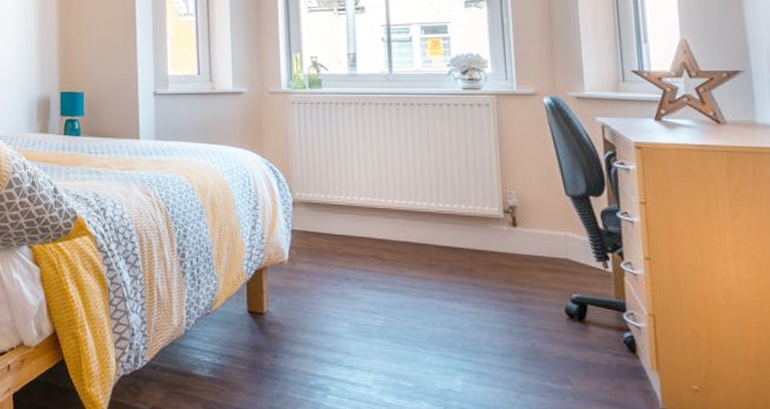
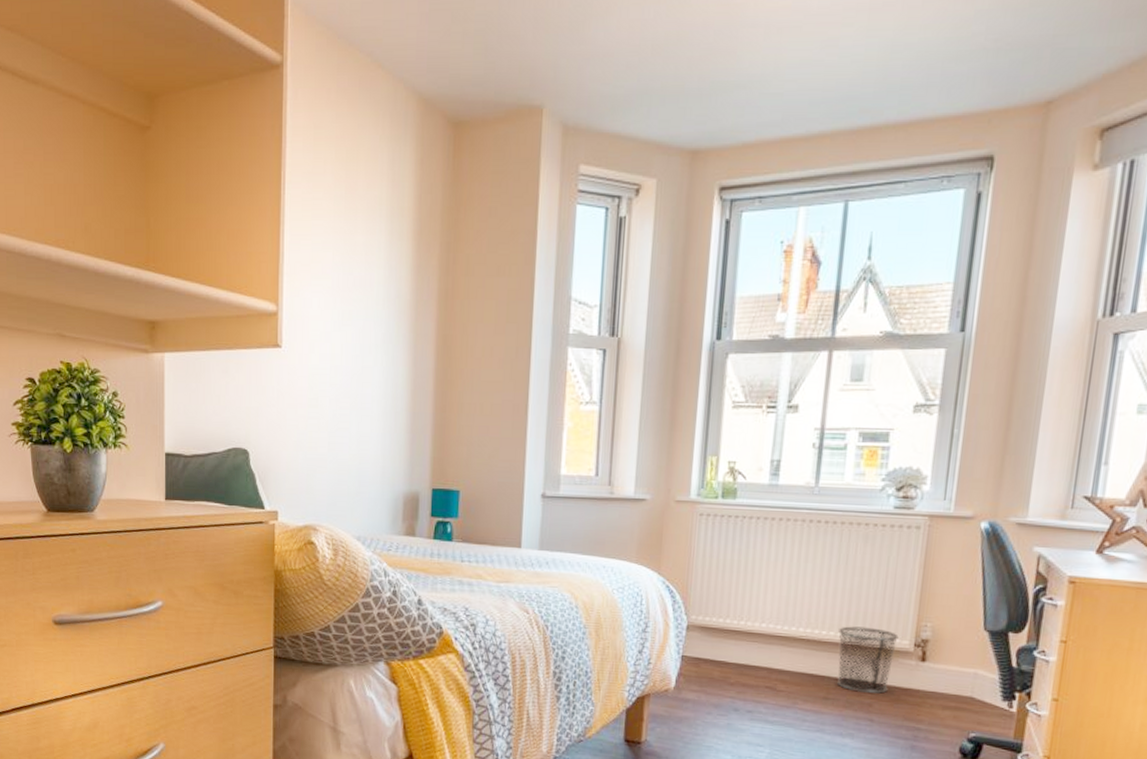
waste bin: none [431,196,487,259] -> present [836,626,899,694]

